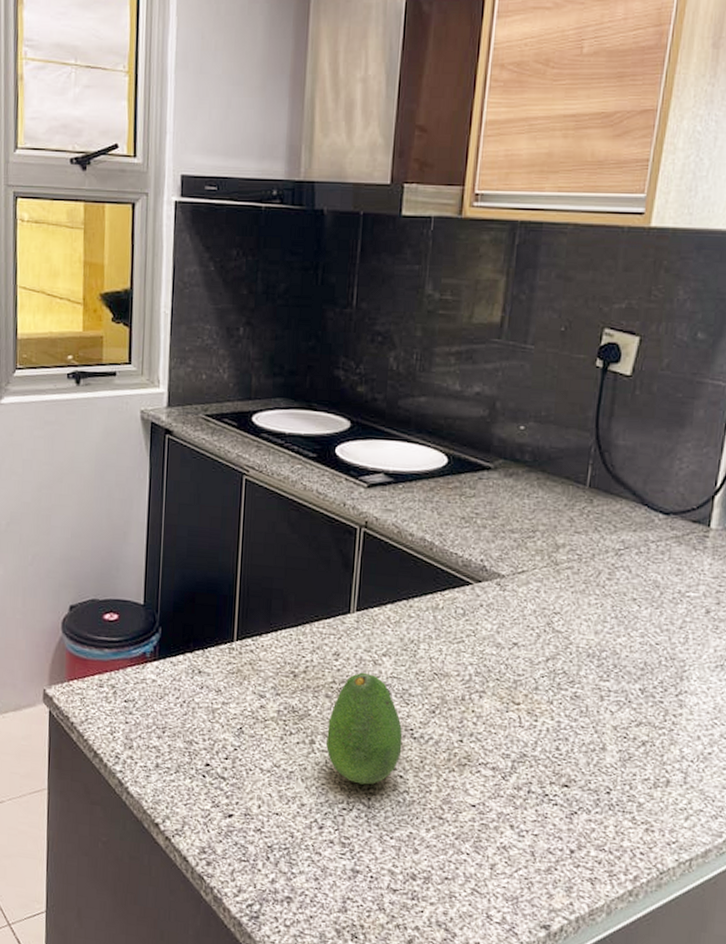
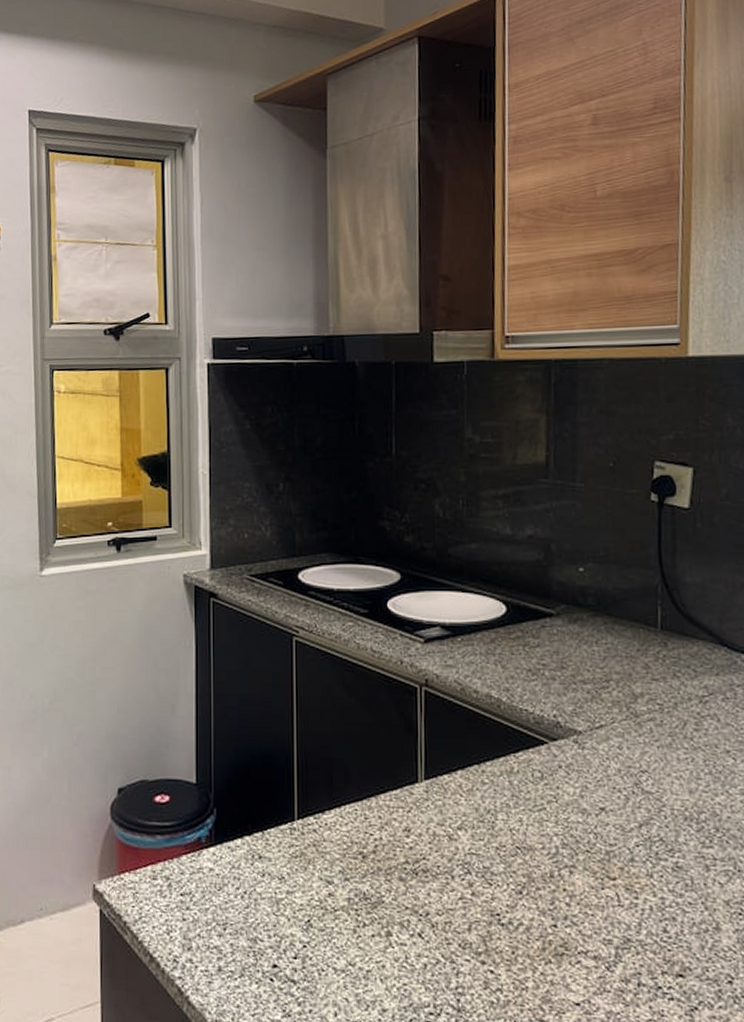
fruit: present [325,672,403,785] -> none [403,849,490,983]

